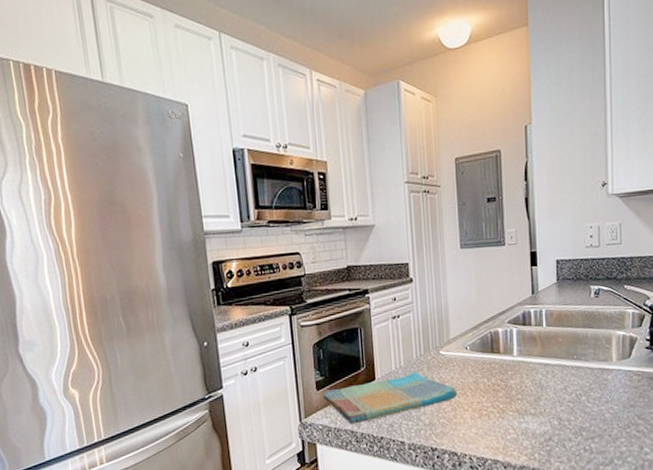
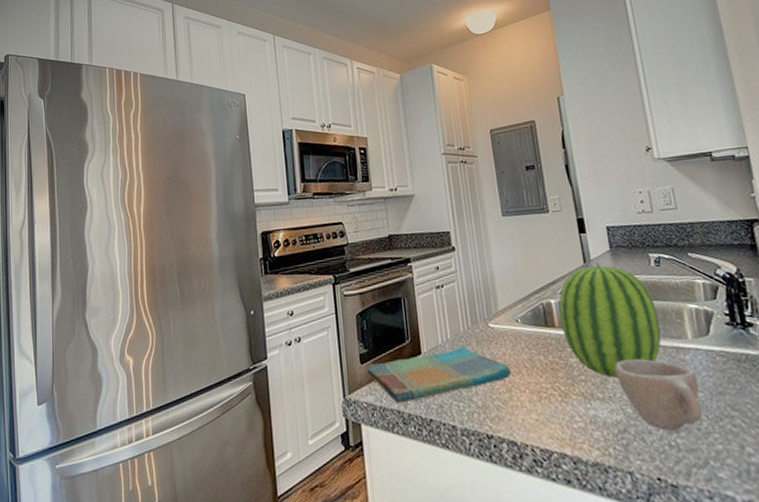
fruit: none [505,292,590,396] -> present [558,261,662,378]
cup: none [548,379,616,438] -> present [615,359,703,431]

